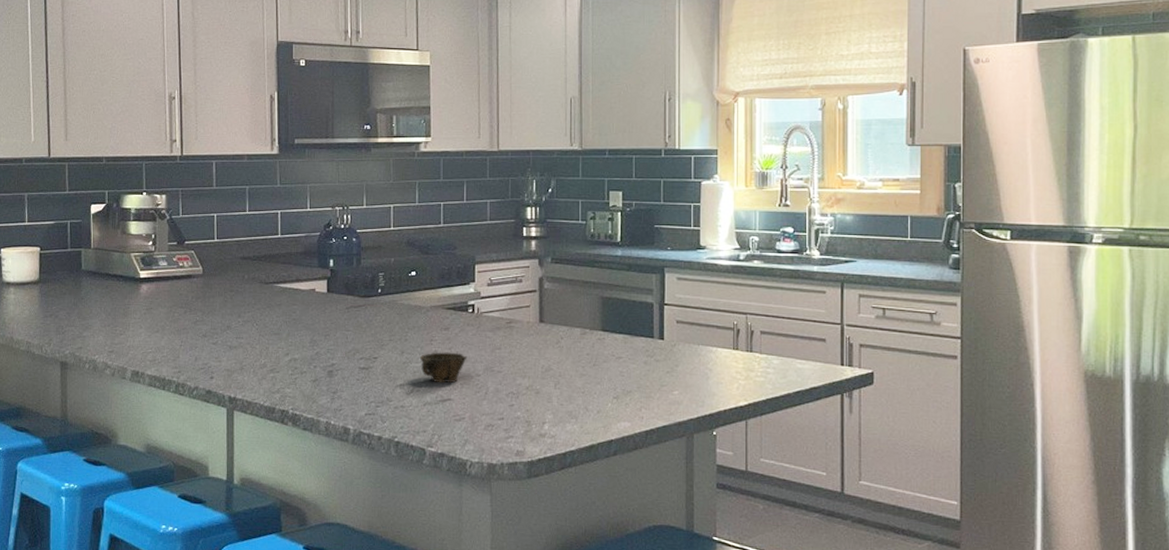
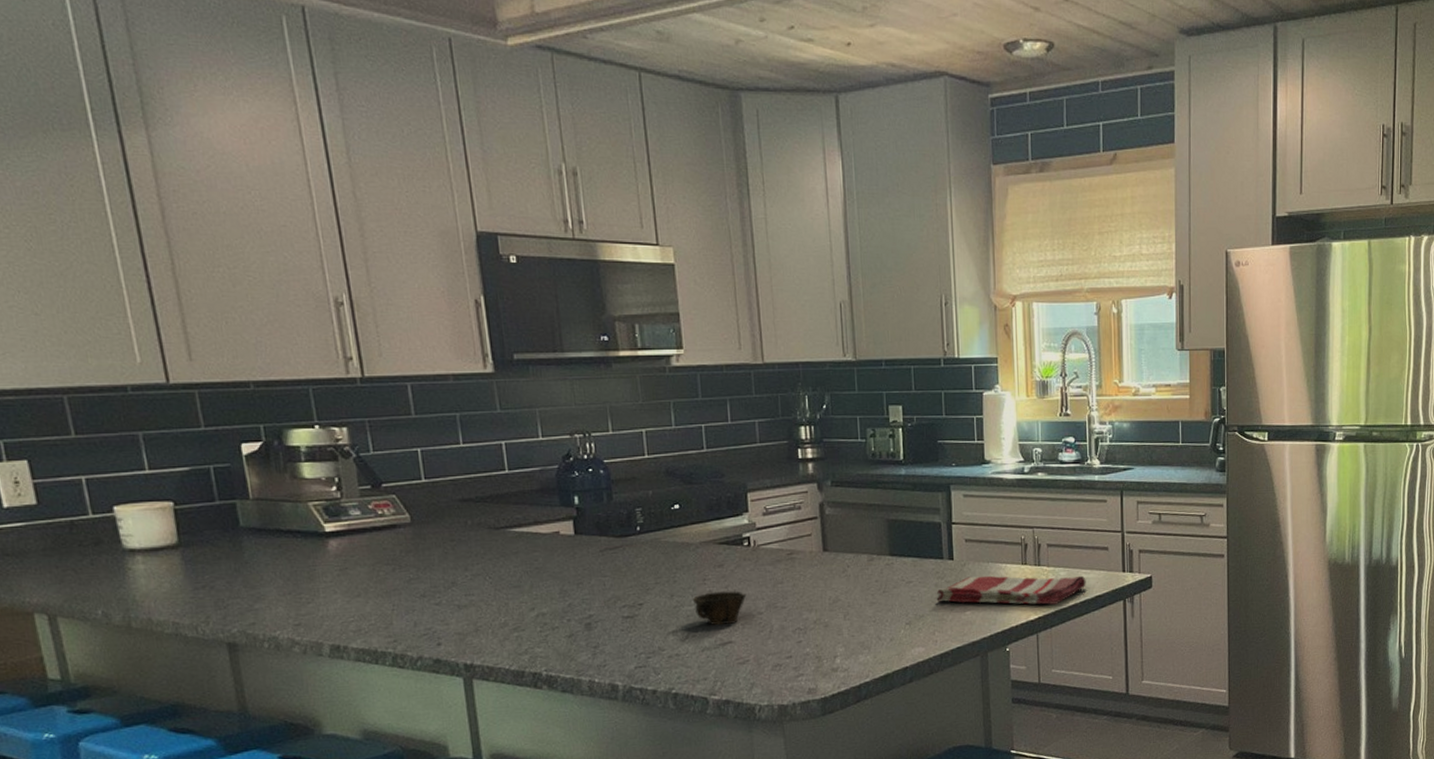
dish towel: none [645,357,801,392] -> present [936,575,1086,605]

